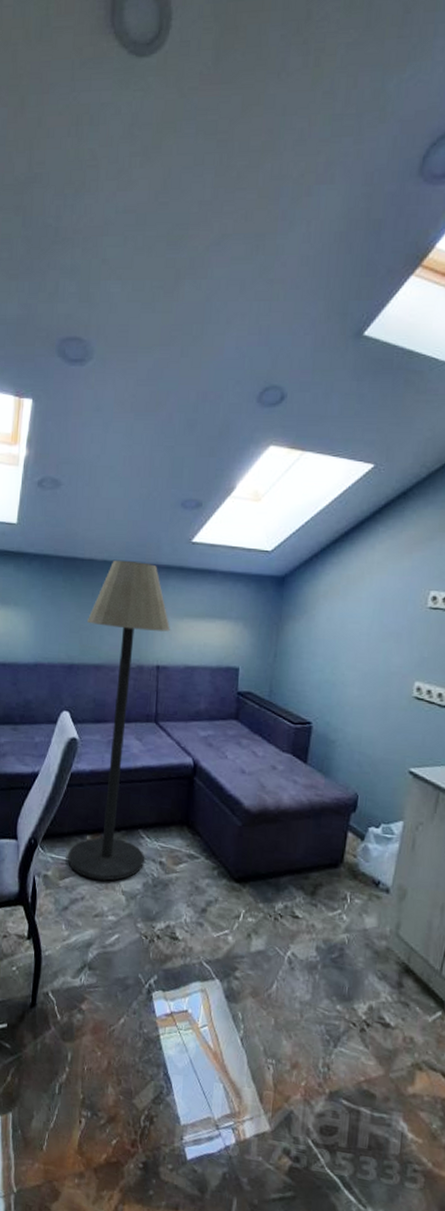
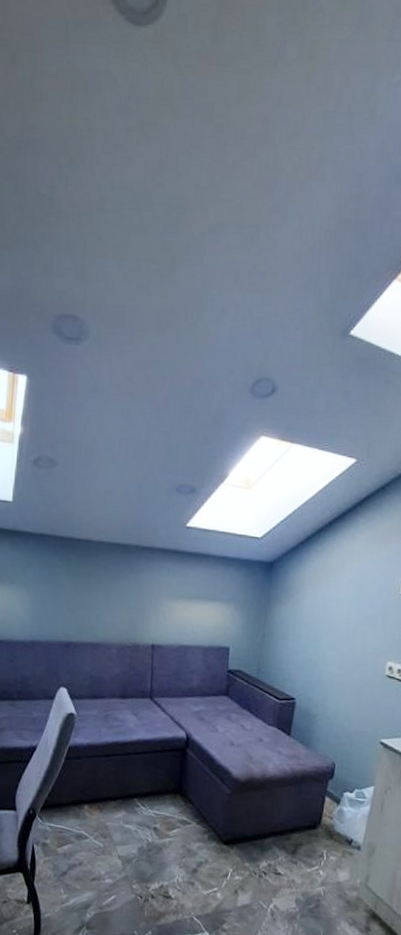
floor lamp: present [68,560,170,881] -> none [66,541,165,847]

